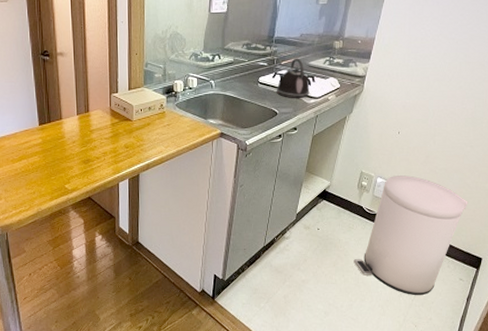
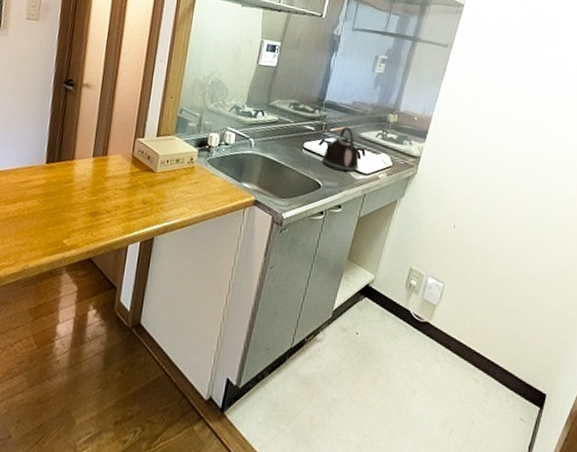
pedal bin: present [353,175,468,295] -> none [396,277,530,436]

